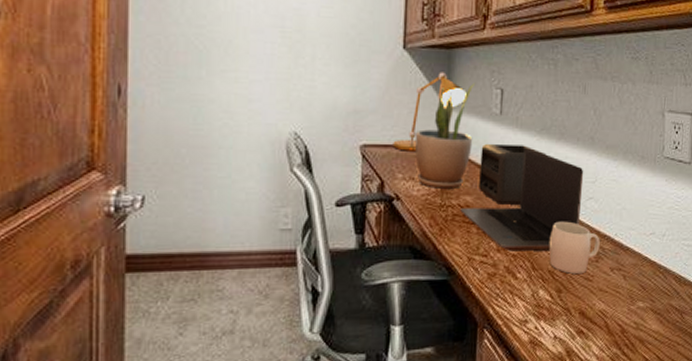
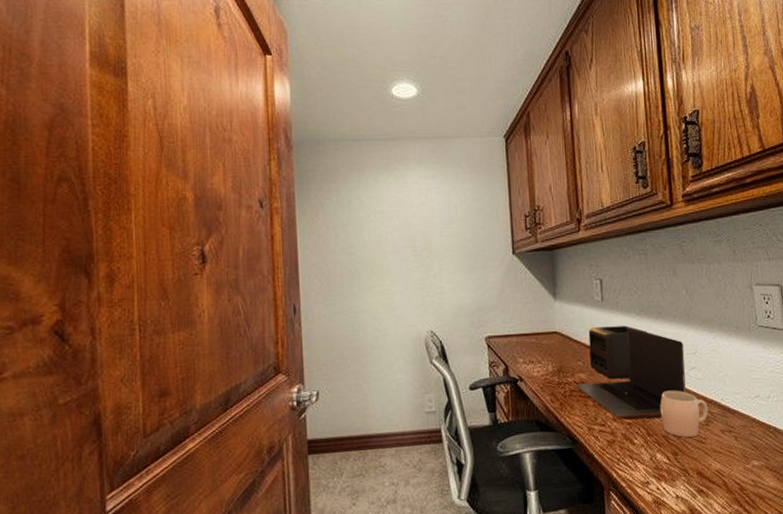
desk lamp: present [391,72,467,153] -> none [511,270,571,340]
potted plant: present [415,82,476,189] -> none [530,276,581,369]

